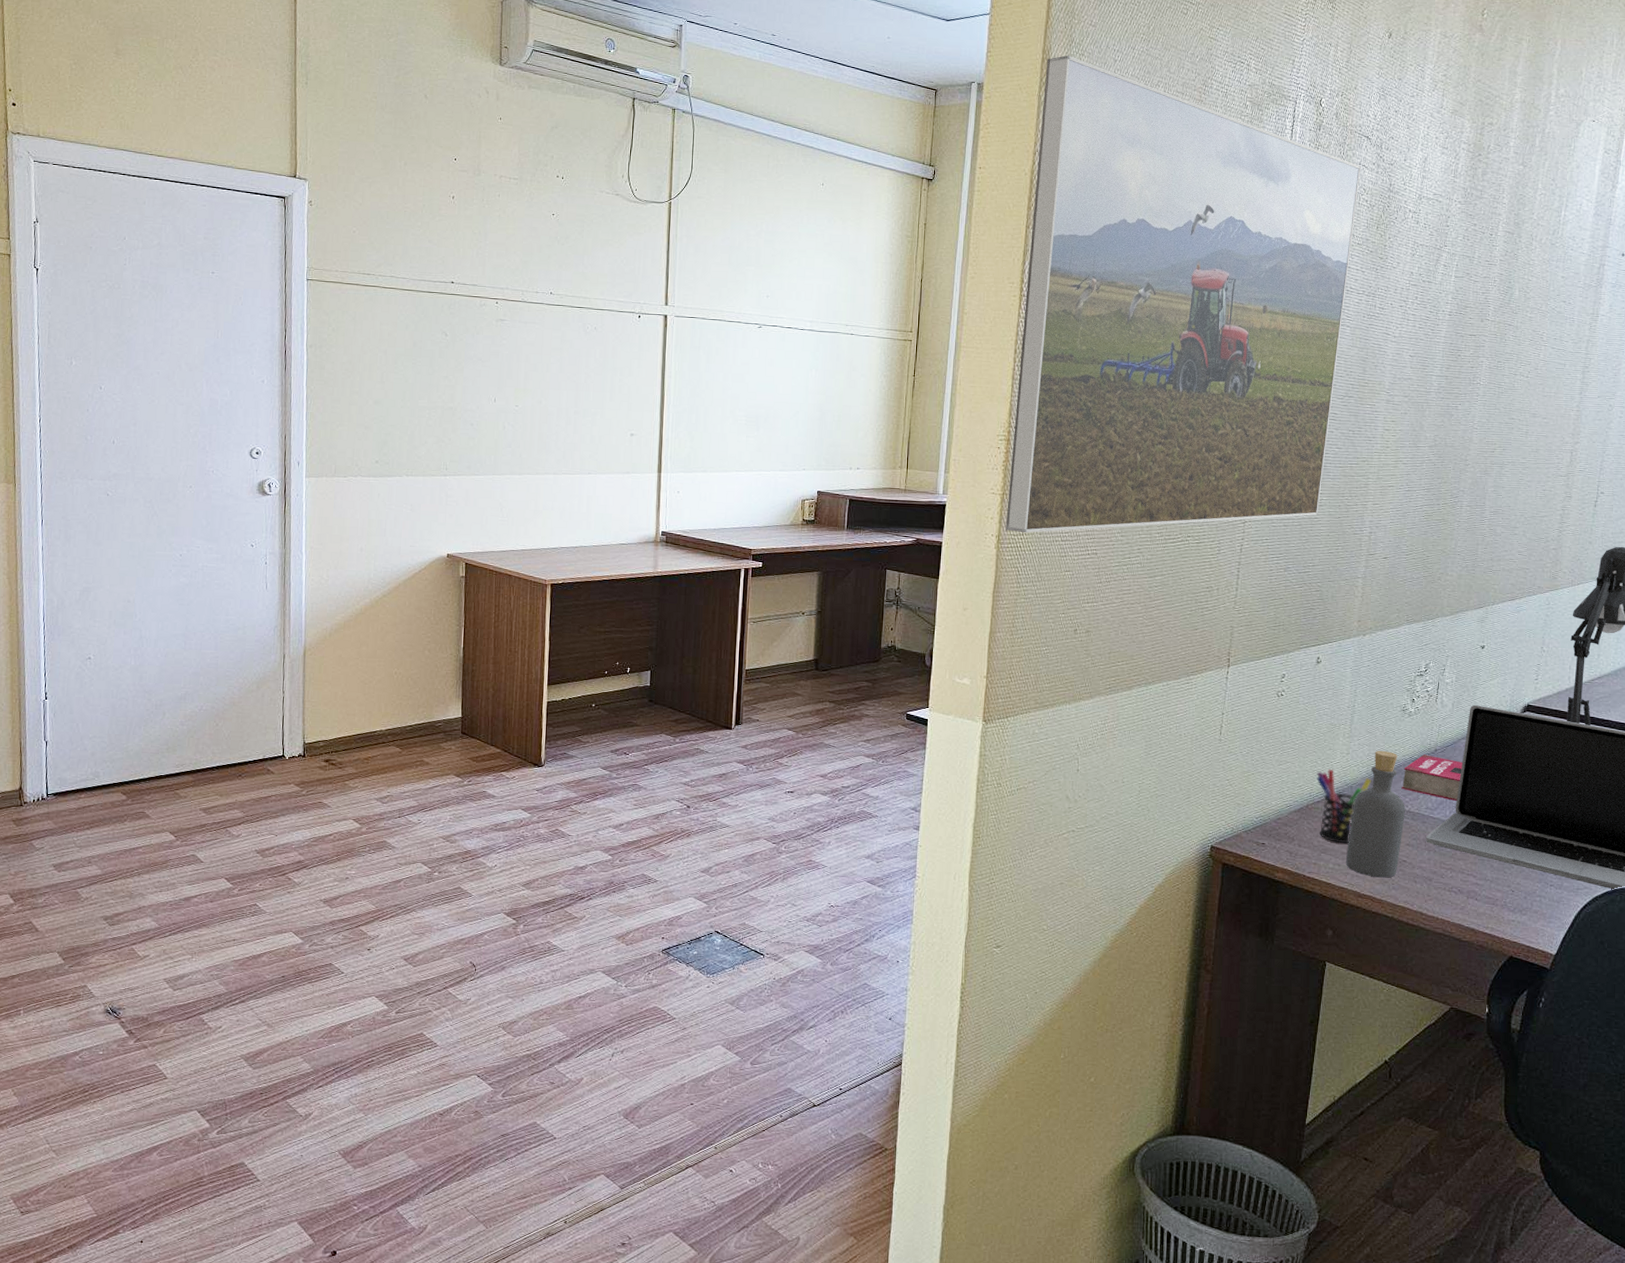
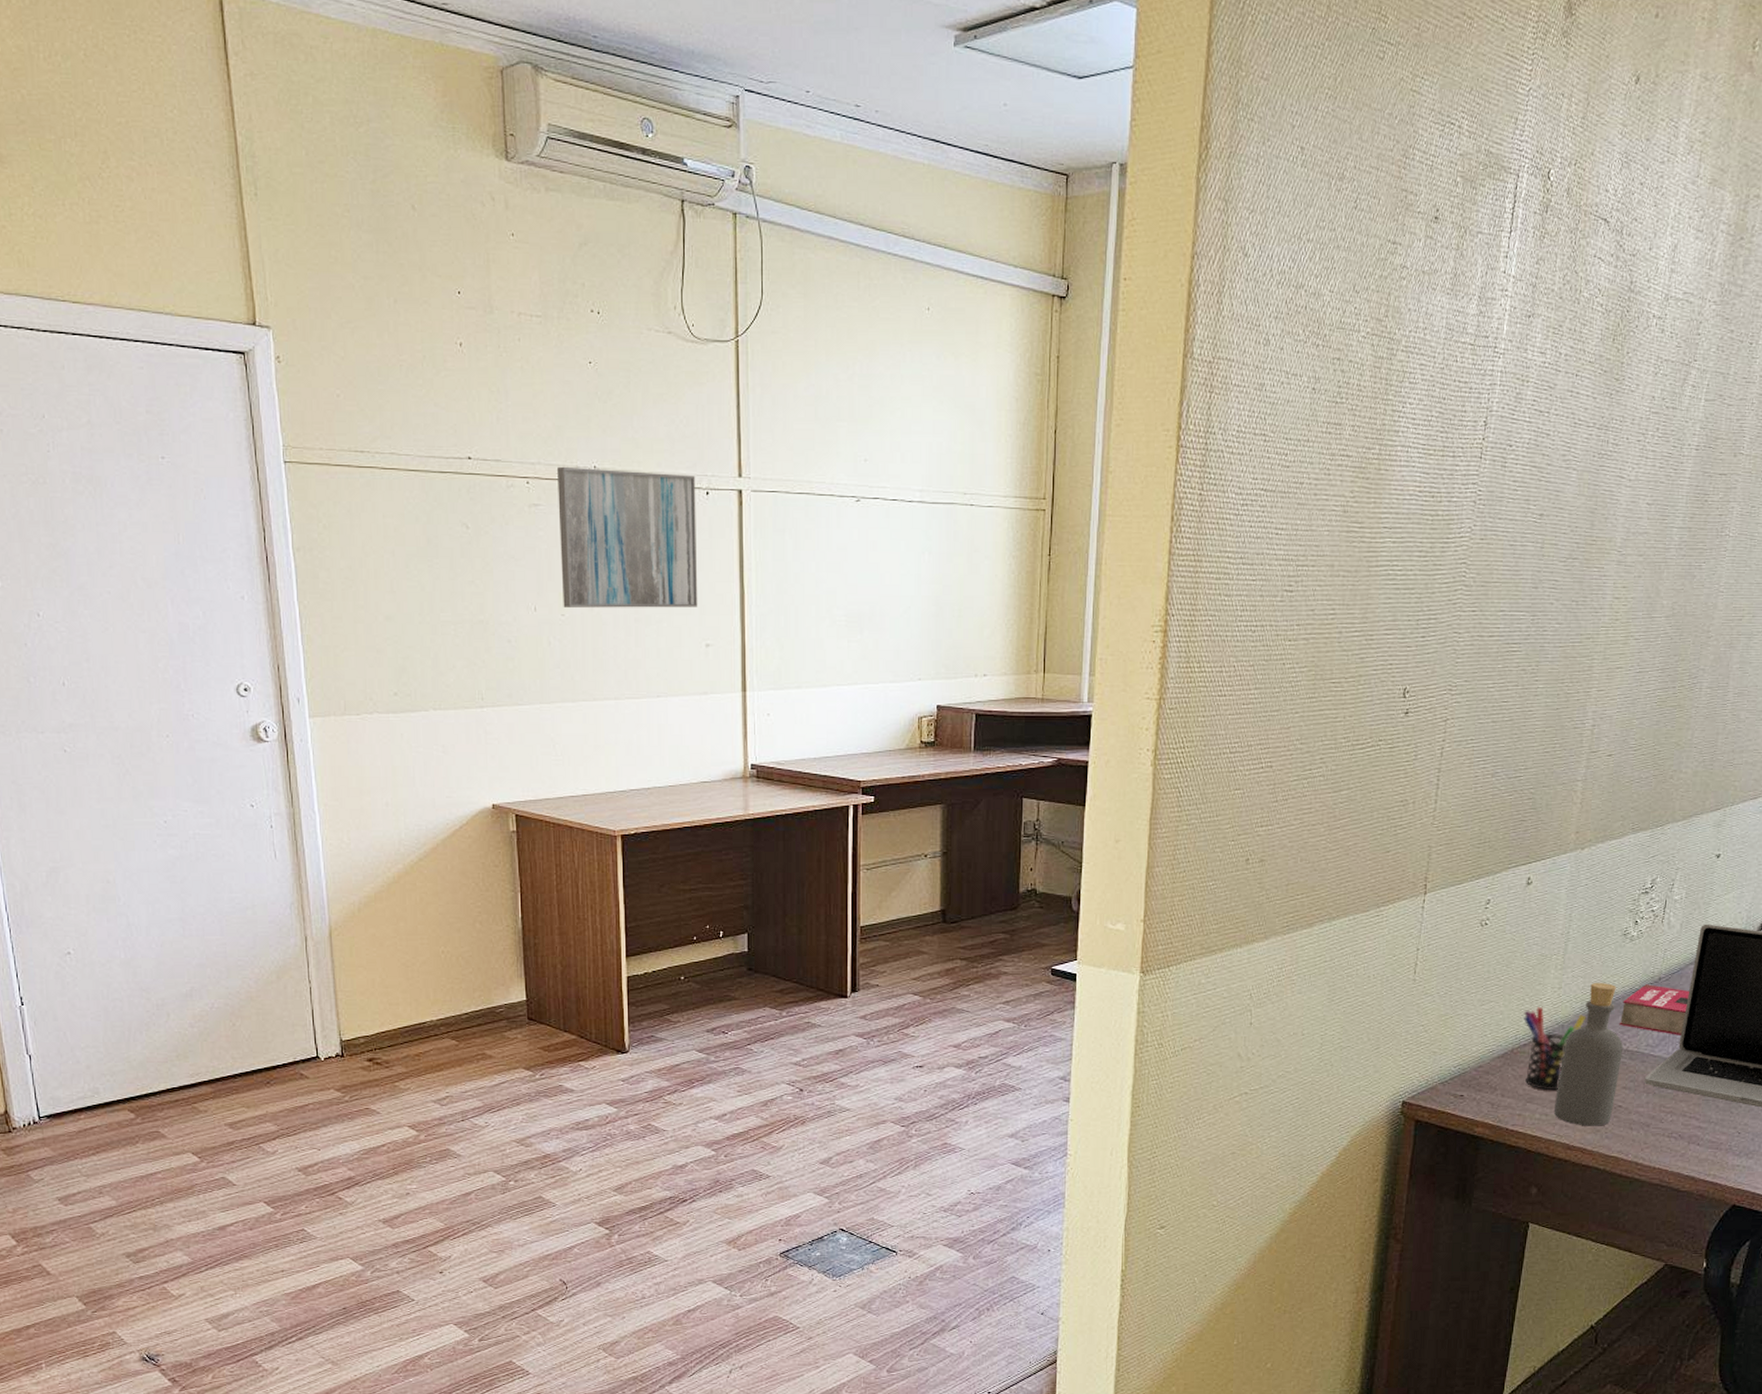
wall art: none [517,291,631,405] -> present [557,466,698,608]
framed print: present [1006,55,1361,533] -> none [1164,121,1596,746]

